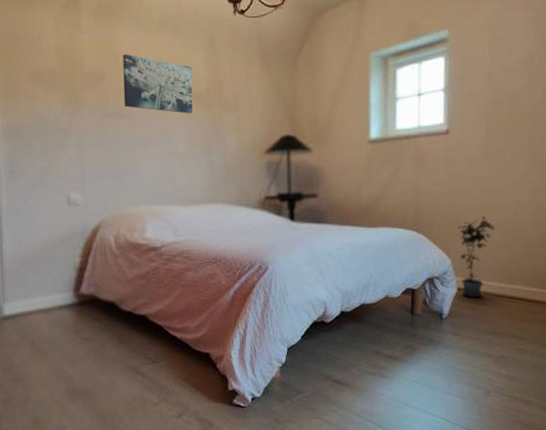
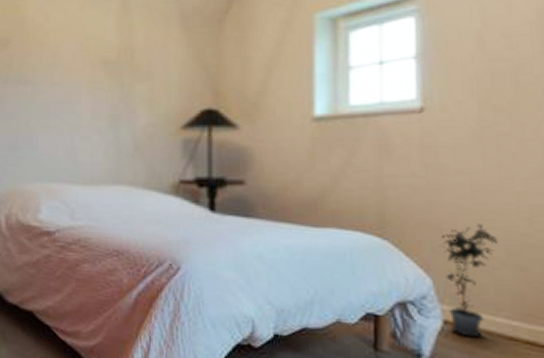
wall art: present [123,54,193,114] -> none [27,18,102,82]

